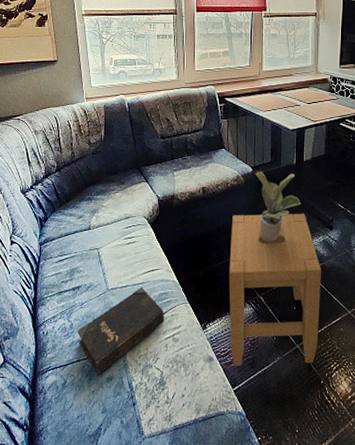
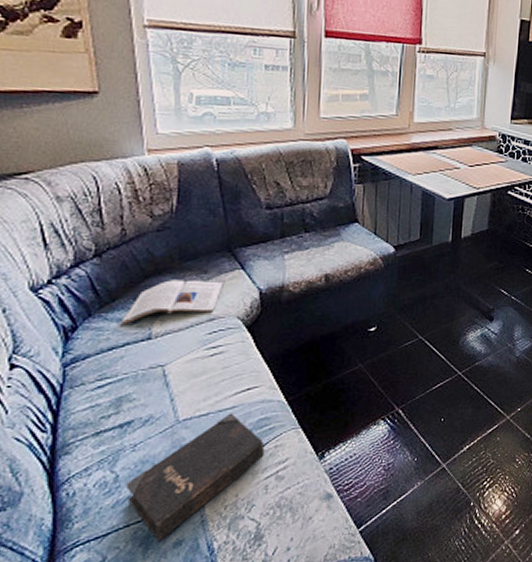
magazine: none [73,188,135,218] -> present [122,280,224,324]
stool: present [229,213,321,367] -> none [356,302,477,502]
potted plant: present [256,171,302,242] -> none [399,251,457,341]

